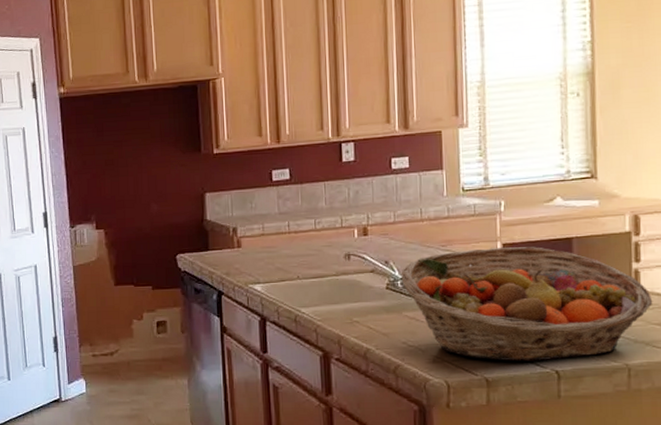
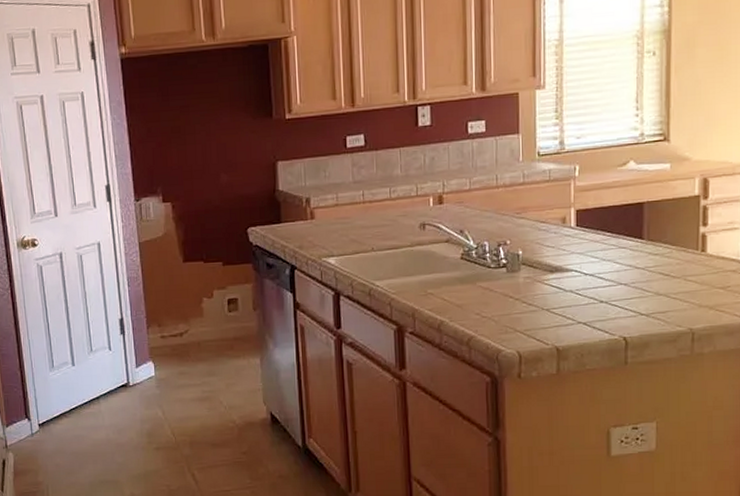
fruit basket: present [401,247,653,362] -> none [475,212,718,330]

